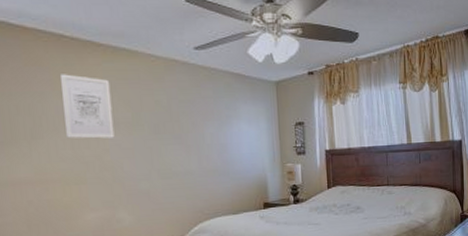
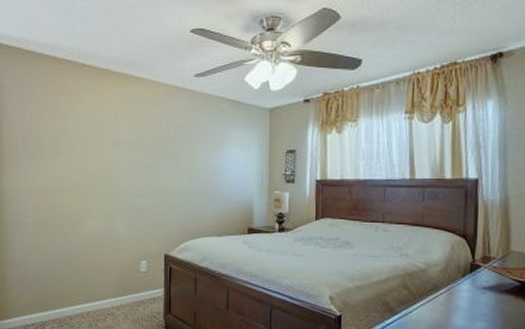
wall art: present [59,74,115,139] -> none [79,98,119,156]

